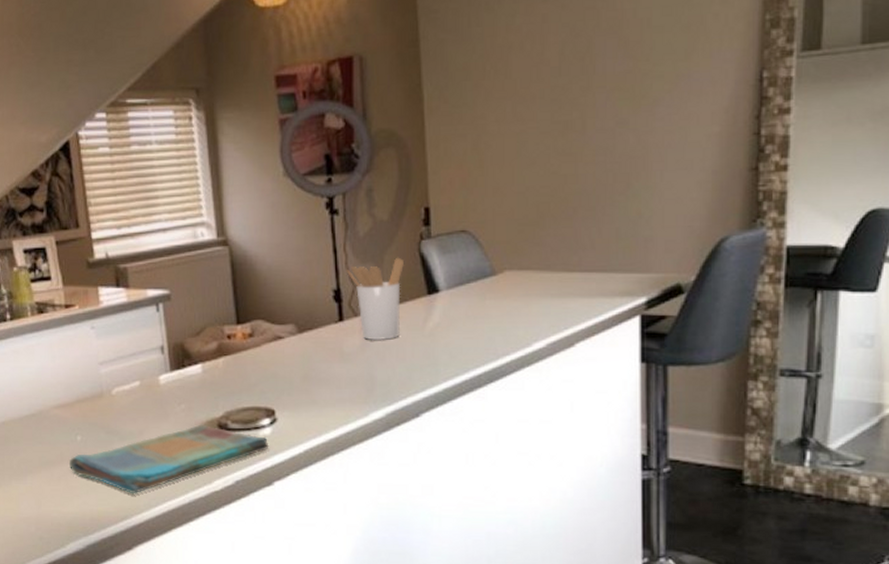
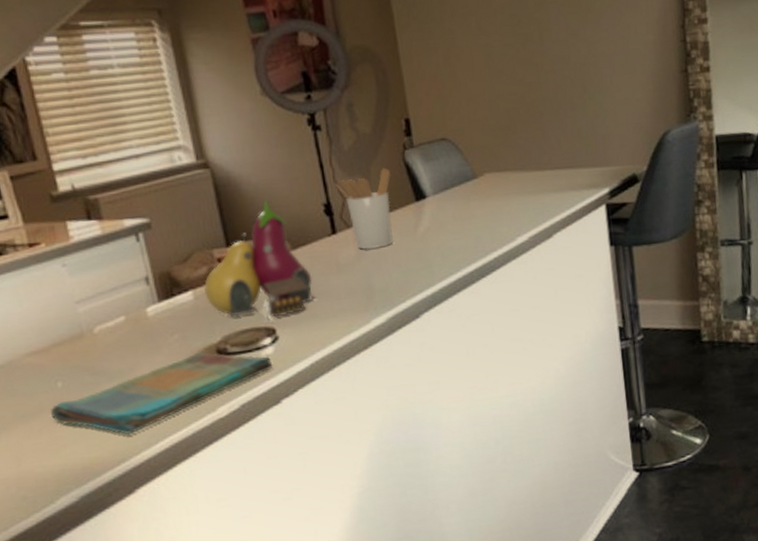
fruit: none [212,282,316,404] -> present [203,201,316,323]

